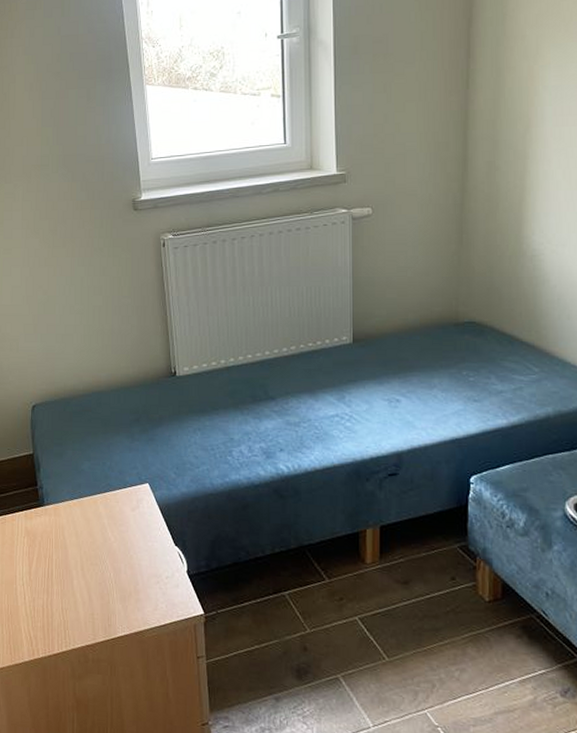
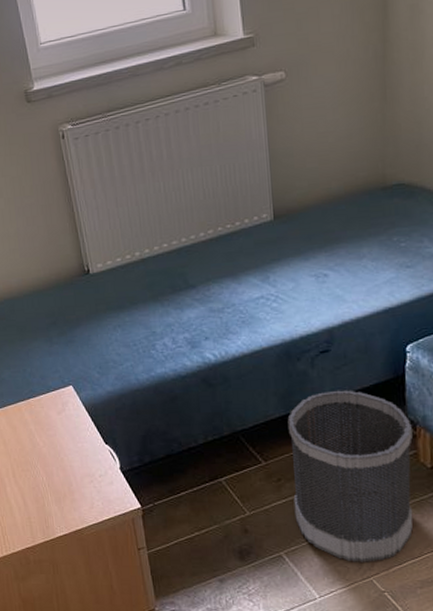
wastebasket: none [353,514,472,694] -> present [287,390,413,562]

